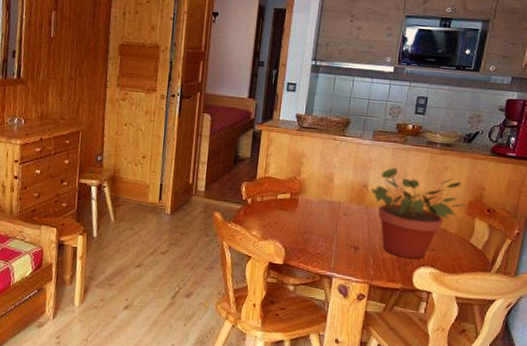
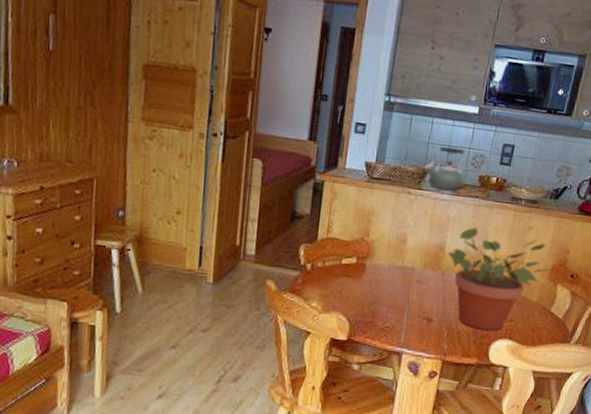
kettle: none [347,100,385,138] -> present [424,146,467,192]

